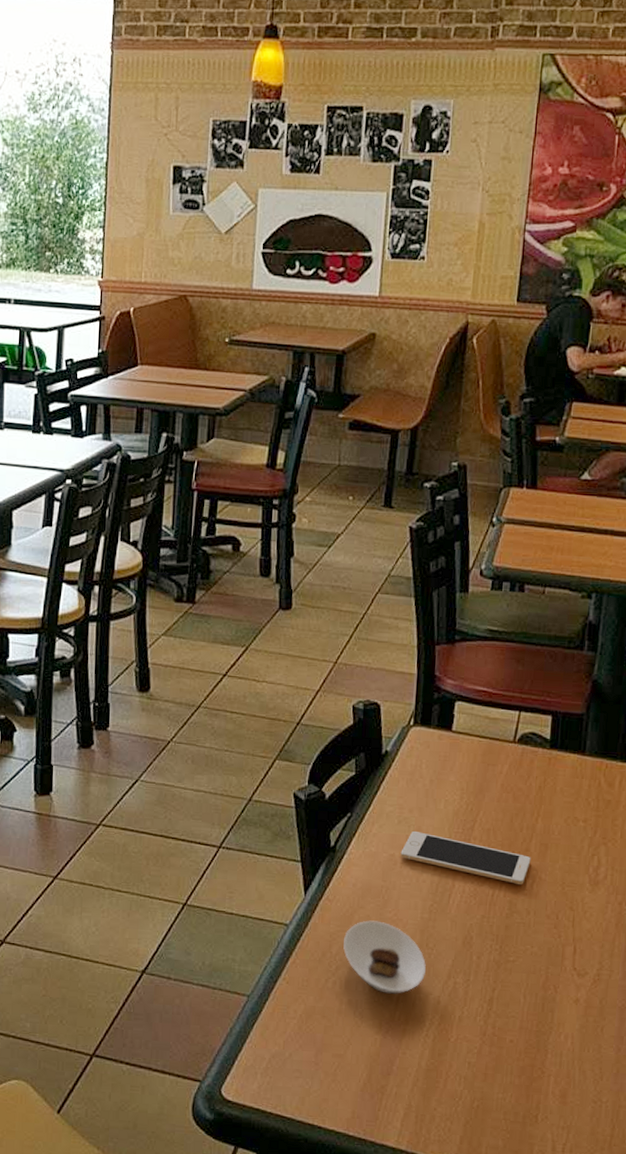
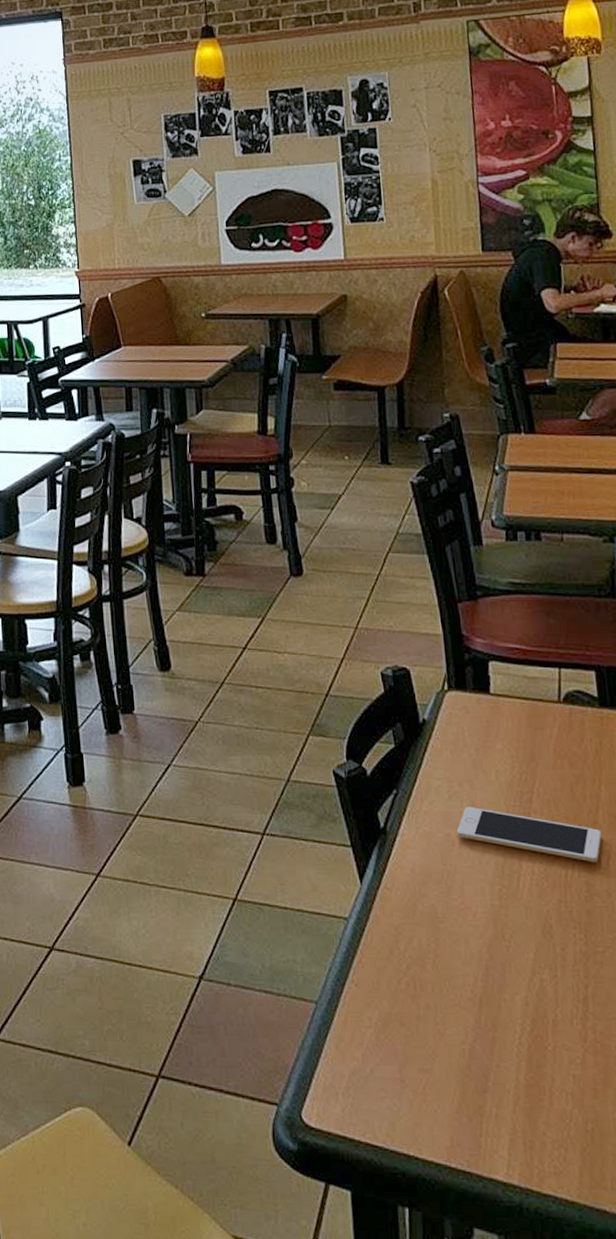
saucer: present [343,920,427,994] -> none [410,910,507,995]

